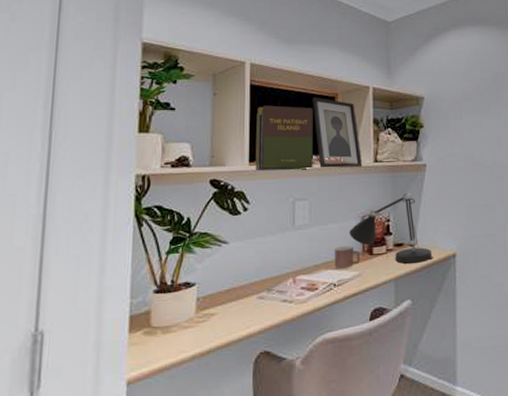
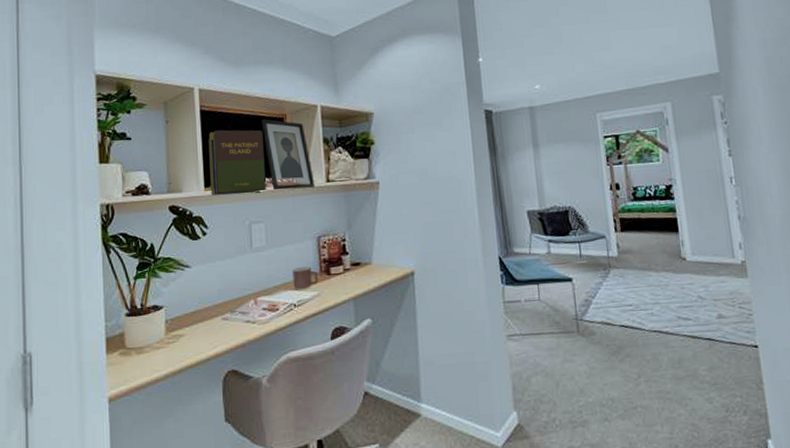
desk lamp: present [350,193,434,265] -> none [306,212,392,284]

